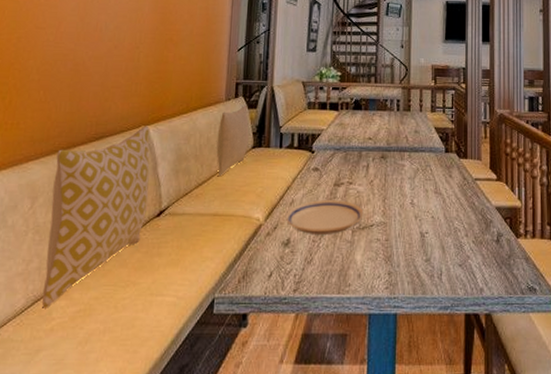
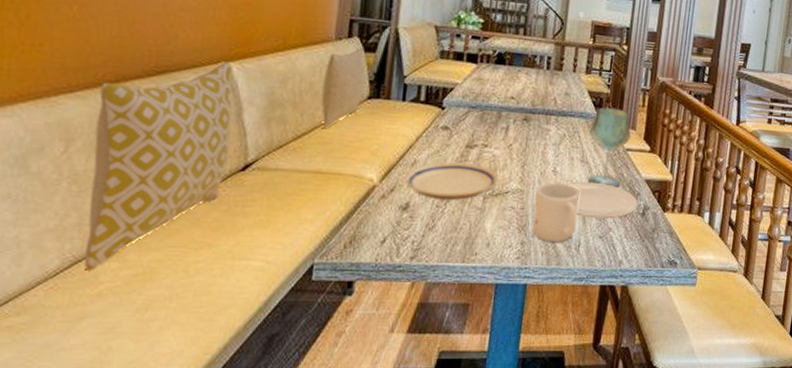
mug: none [396,214,437,272] -> present [532,182,581,243]
plate: none [425,211,492,247] -> present [567,181,638,219]
wine glass: none [440,141,477,216] -> present [588,107,631,187]

